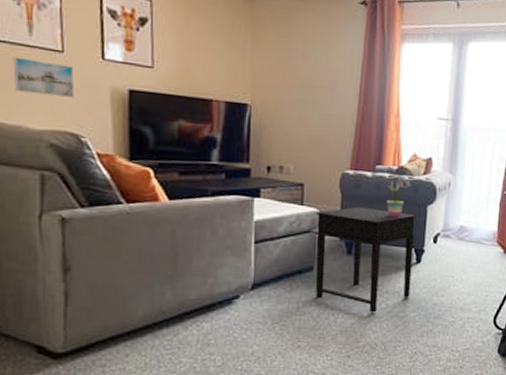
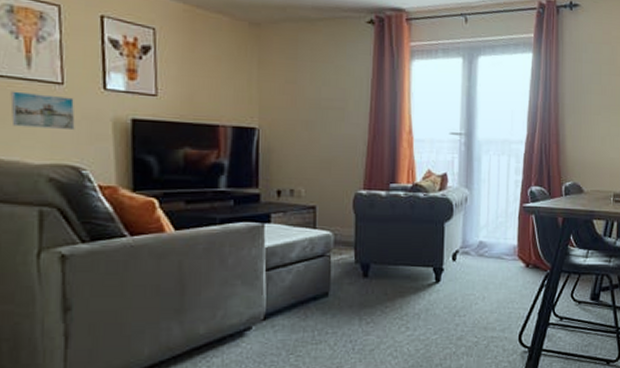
side table: present [315,206,417,313] -> none [329,227,434,337]
potted plant: present [386,165,411,217] -> none [401,183,426,236]

